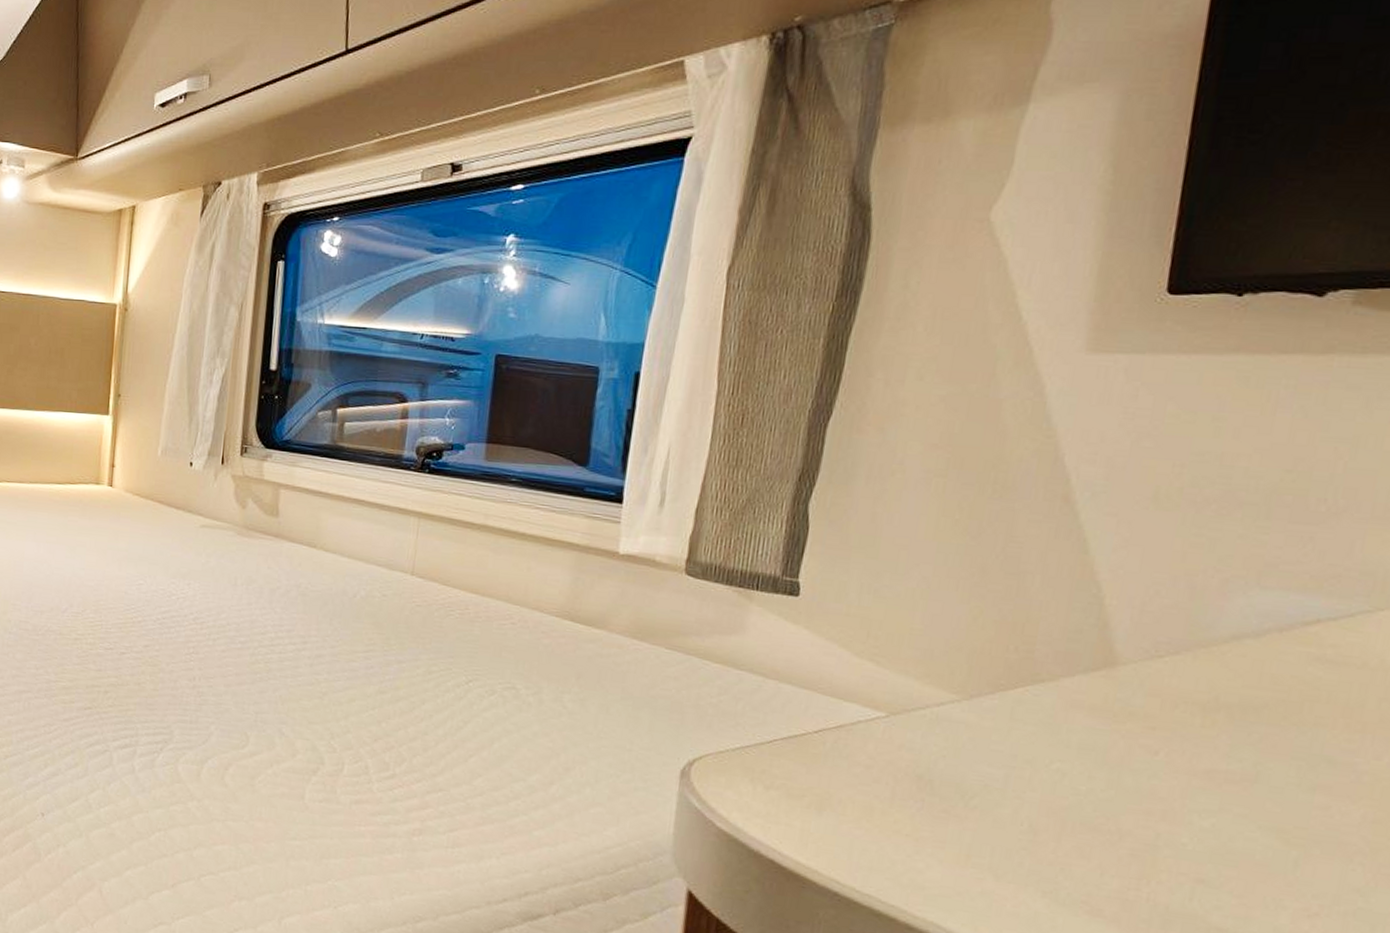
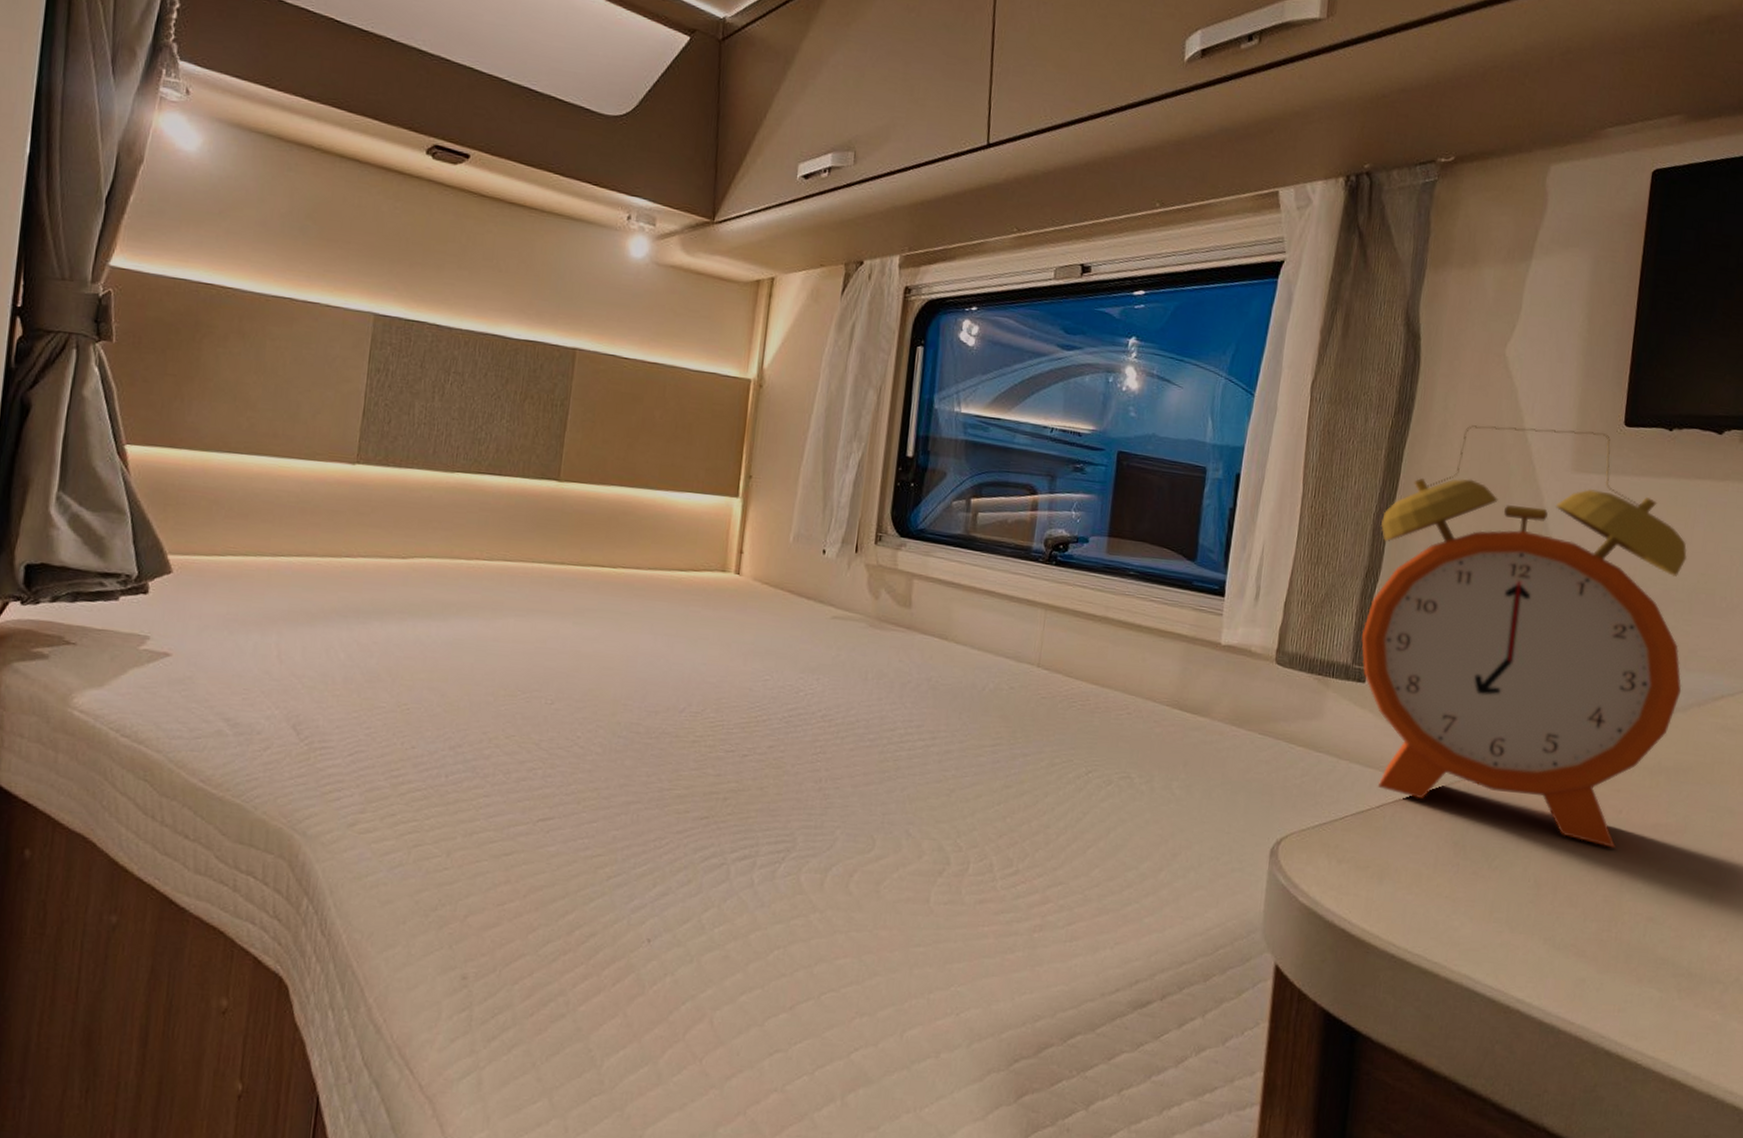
alarm clock: none [793,303,1264,795] -> present [1361,425,1687,848]

